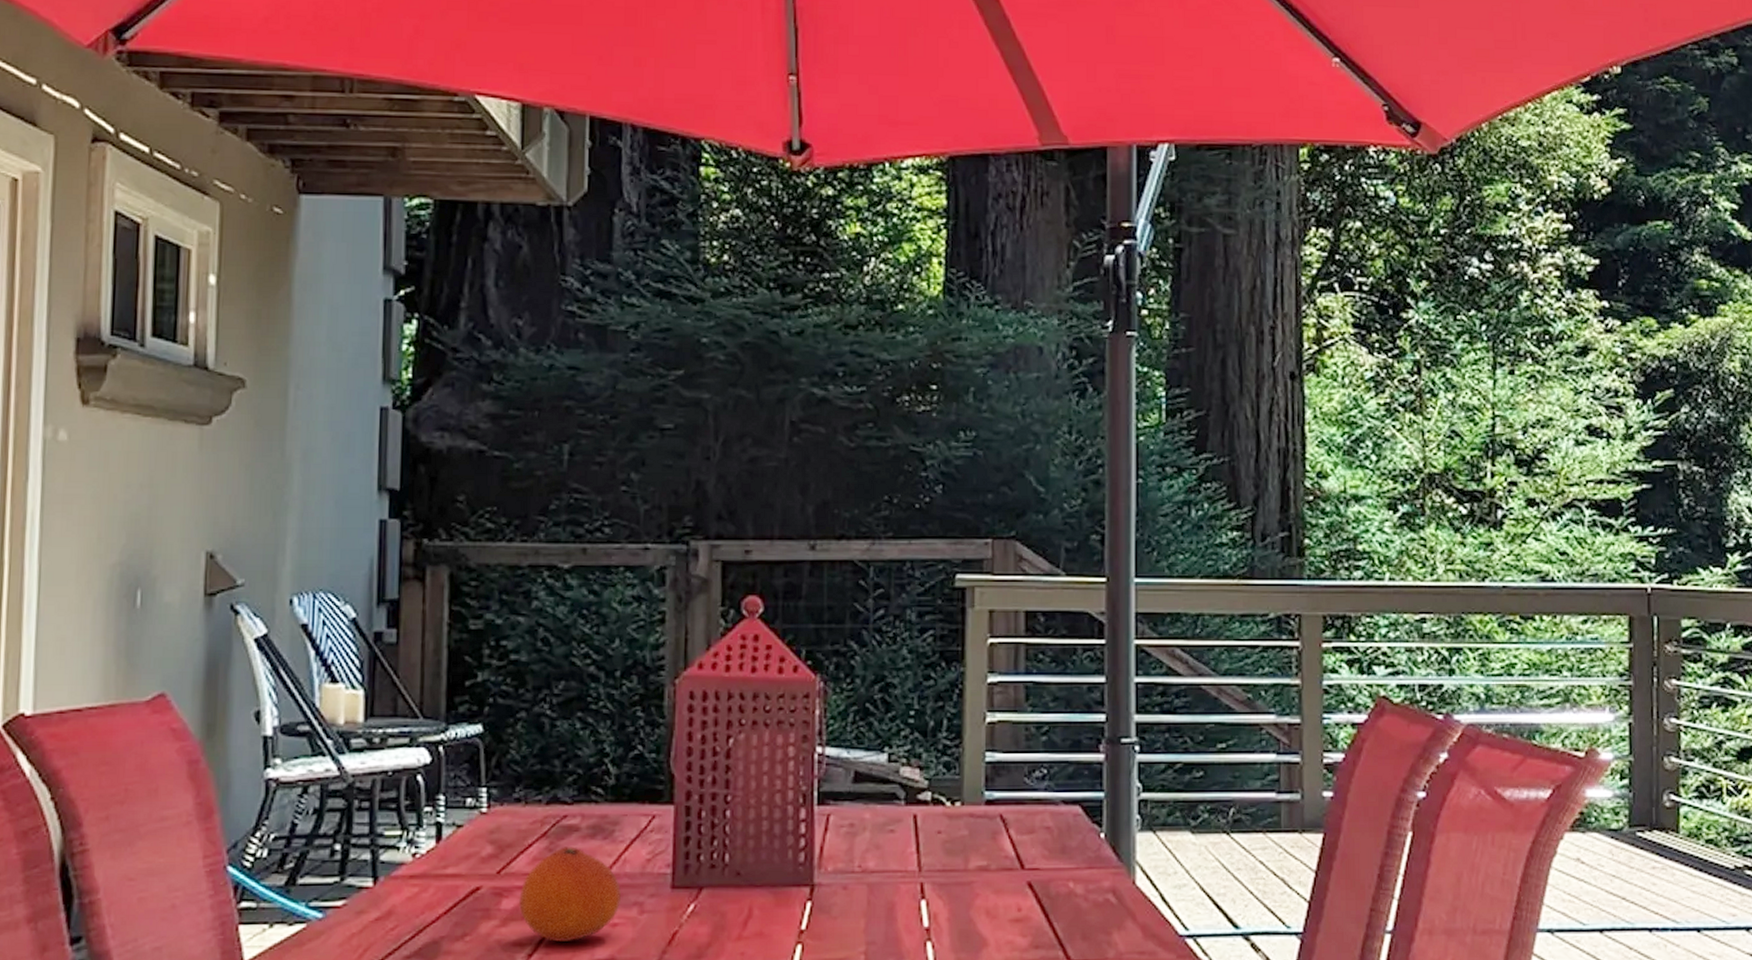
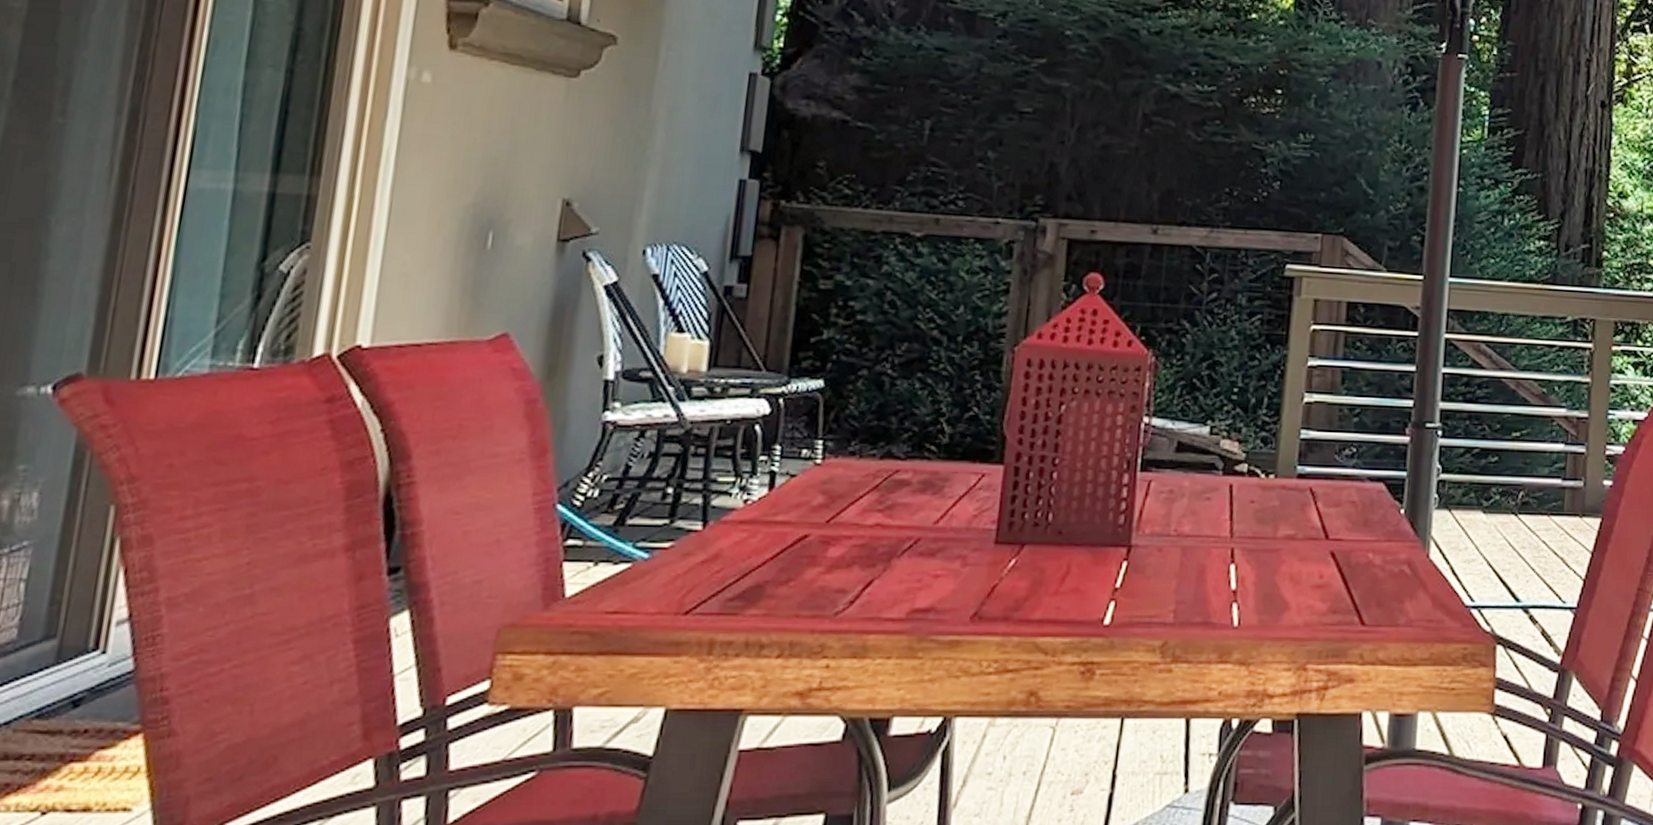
fruit: present [519,845,621,942] -> none [845,499,946,590]

